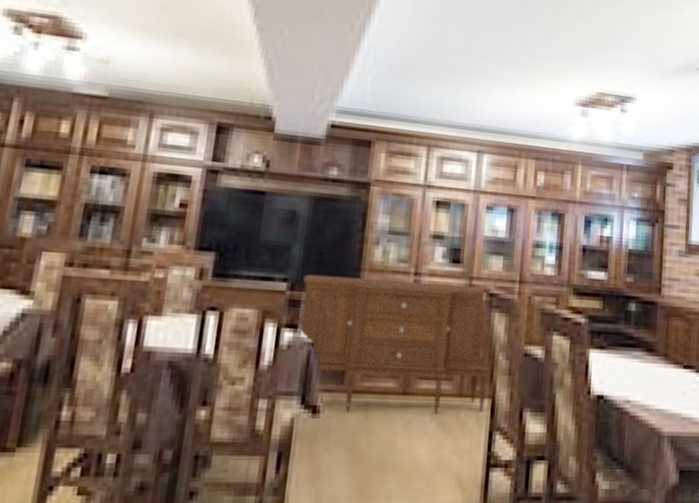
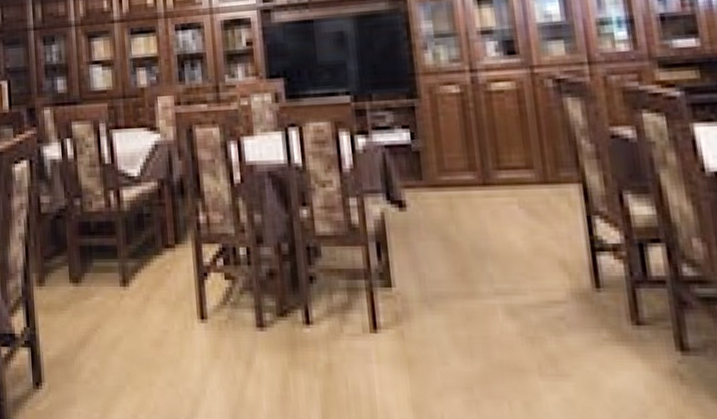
sideboard: present [301,274,491,415] -> none [364,73,576,205]

